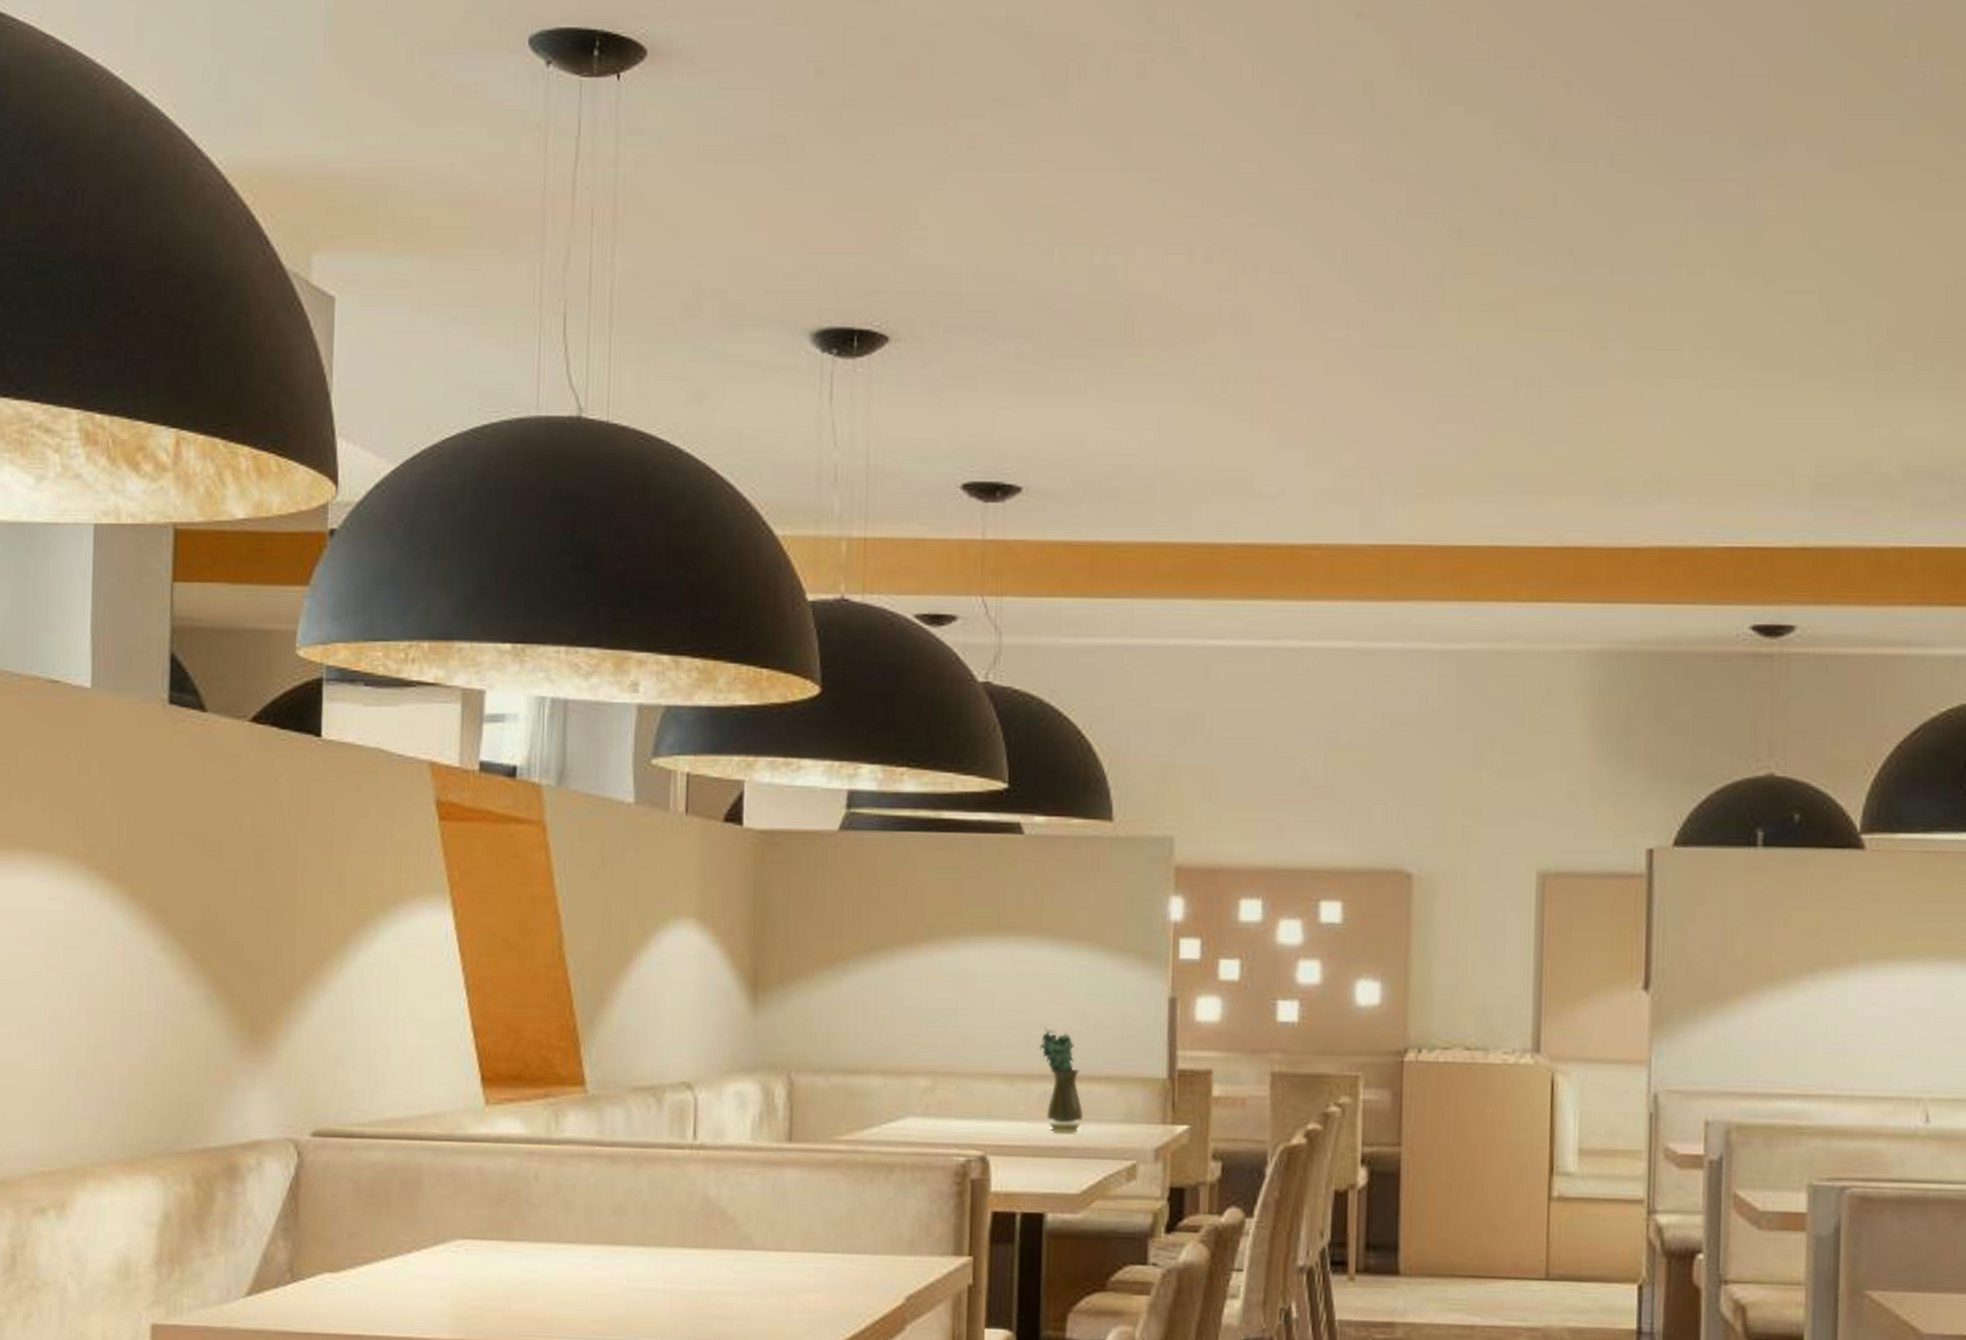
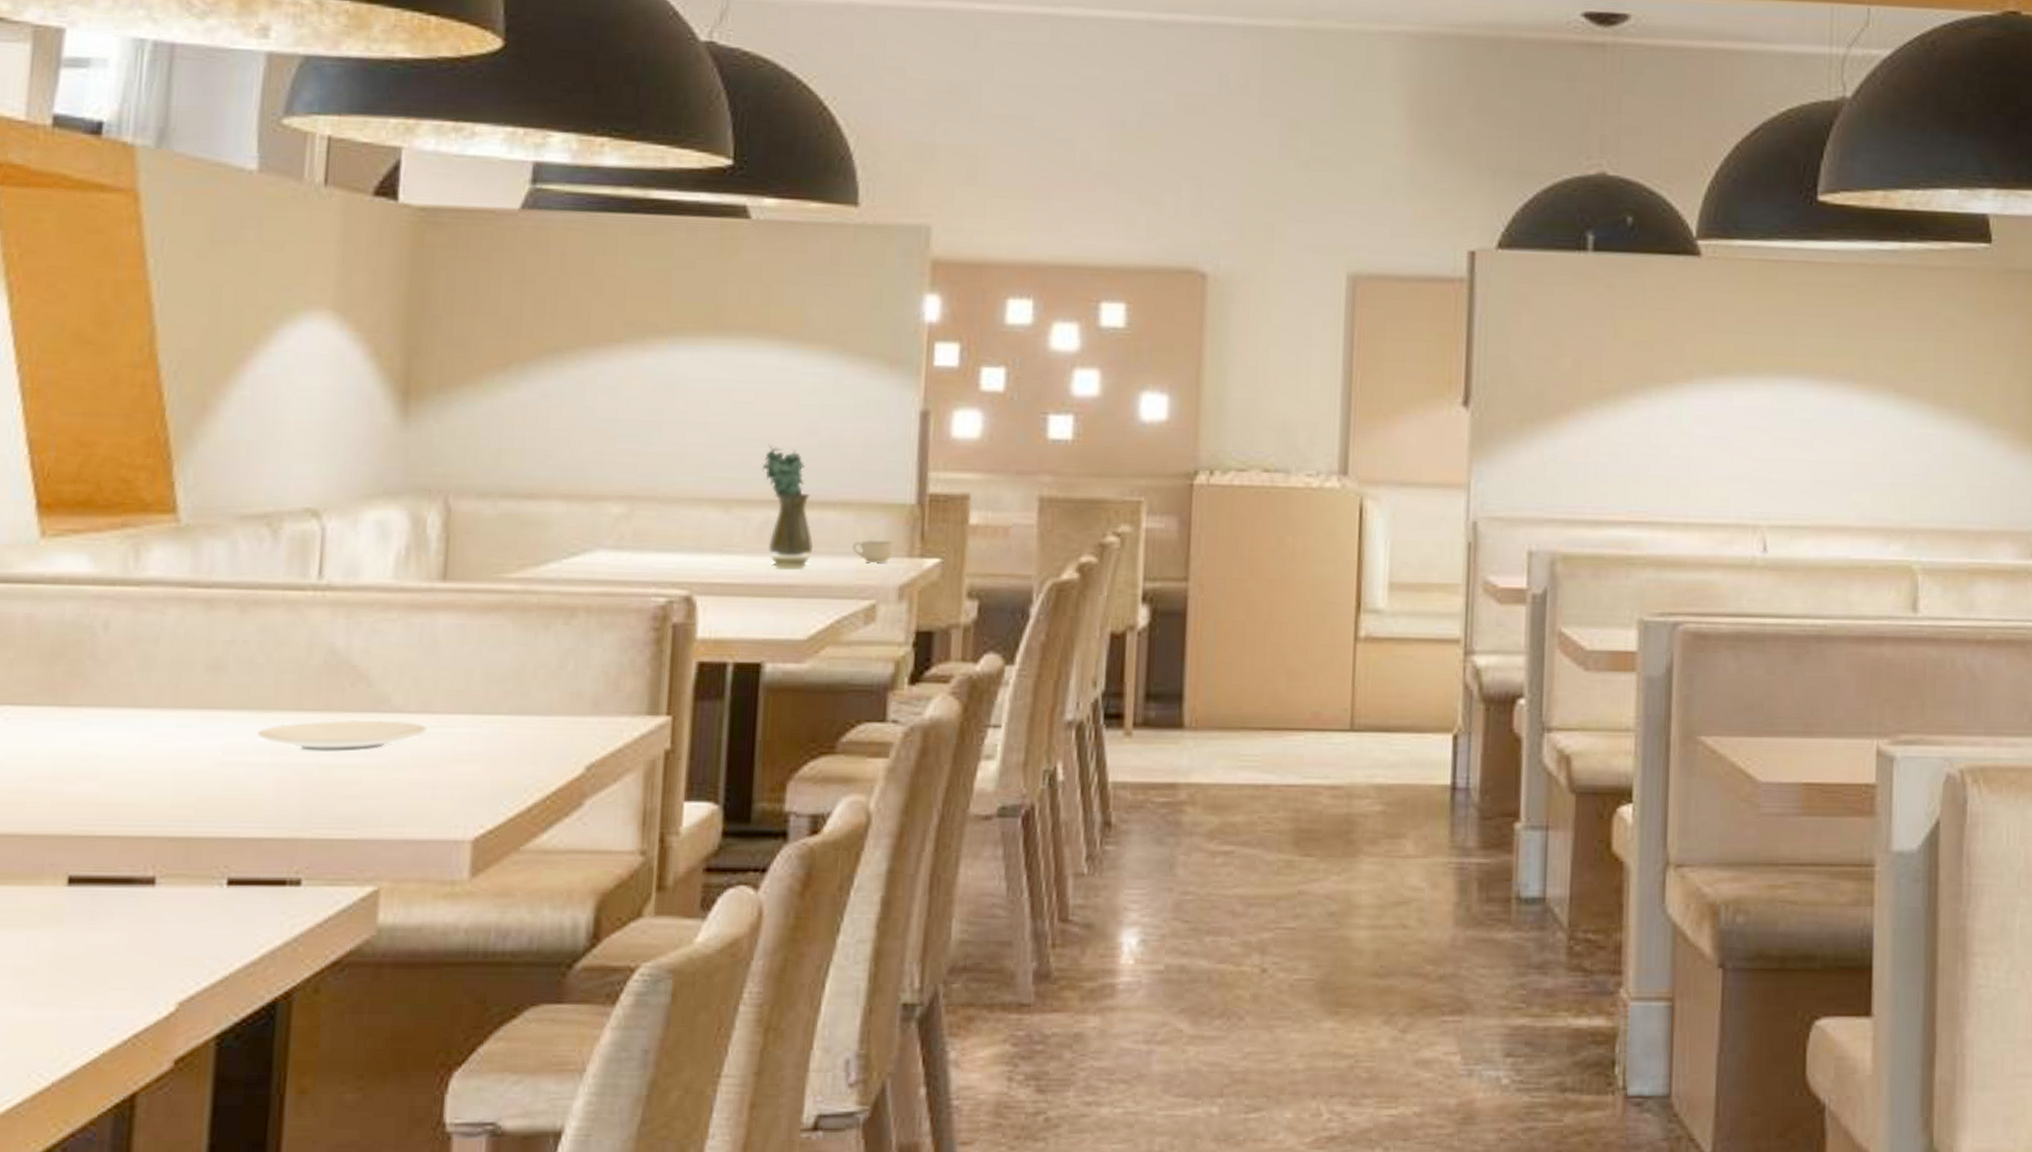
plate: none [653,1255,781,1281] -> present [258,720,427,752]
cup: none [1116,1109,1149,1129] -> present [853,539,893,563]

